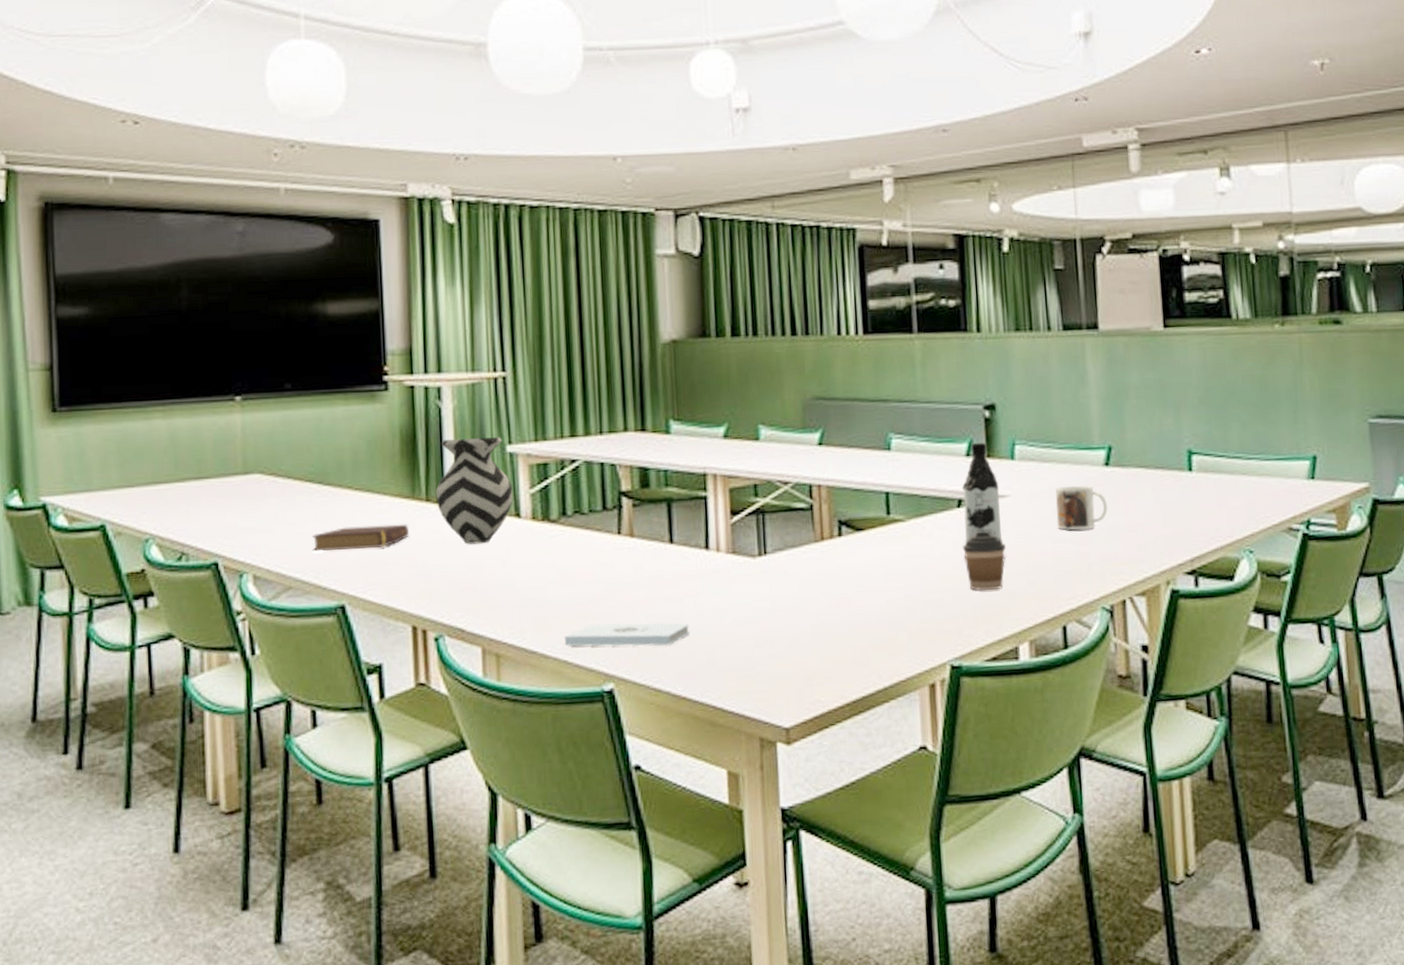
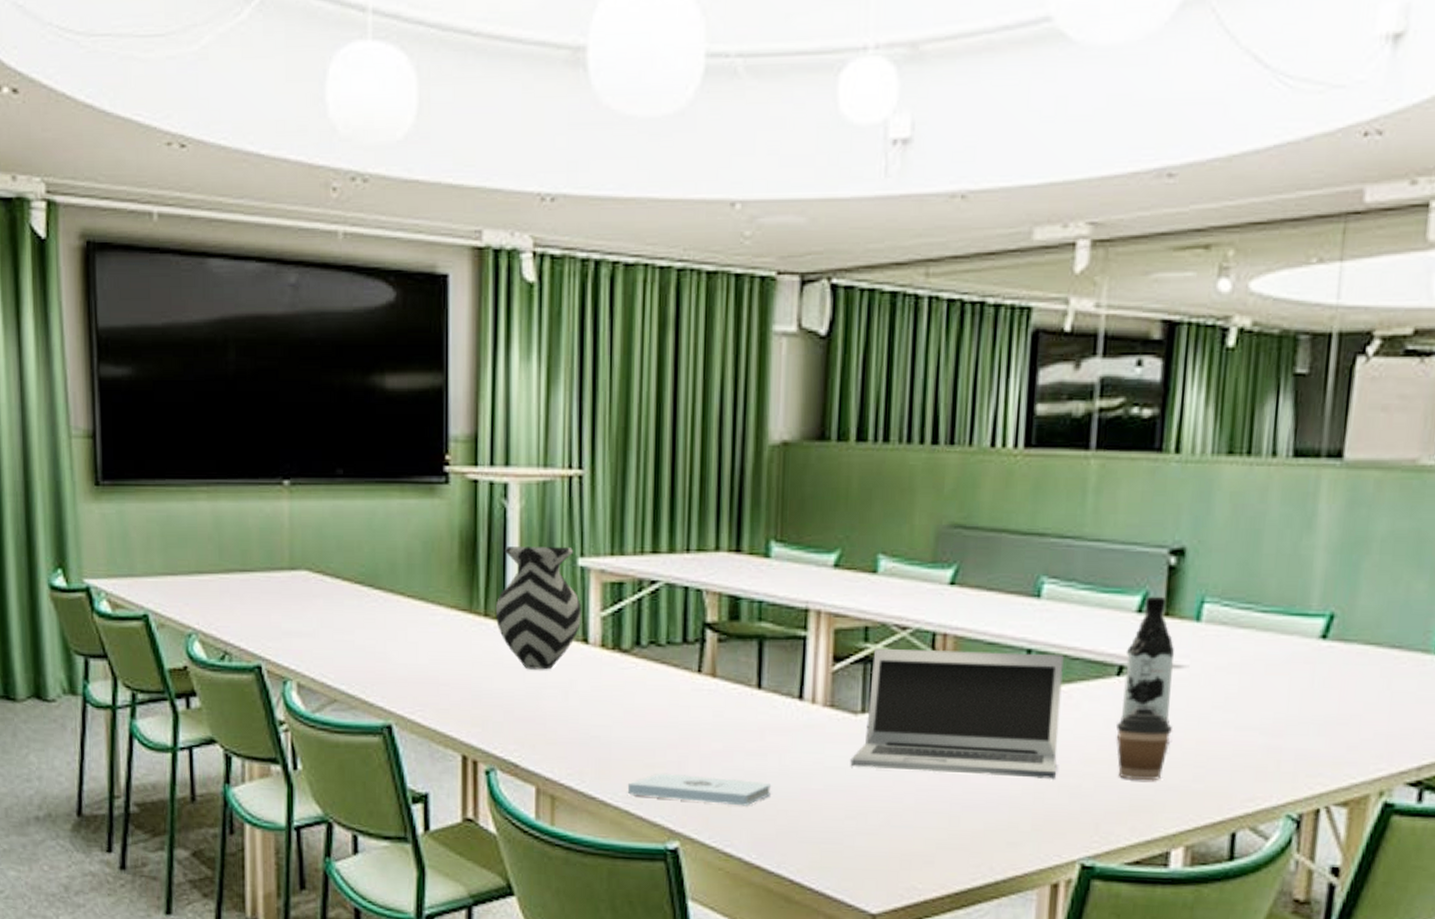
book: present [312,524,409,551] -> none [360,638,464,665]
laptop: none [753,495,921,603] -> present [850,647,1064,779]
mug: present [1056,485,1107,530] -> none [1244,660,1316,717]

